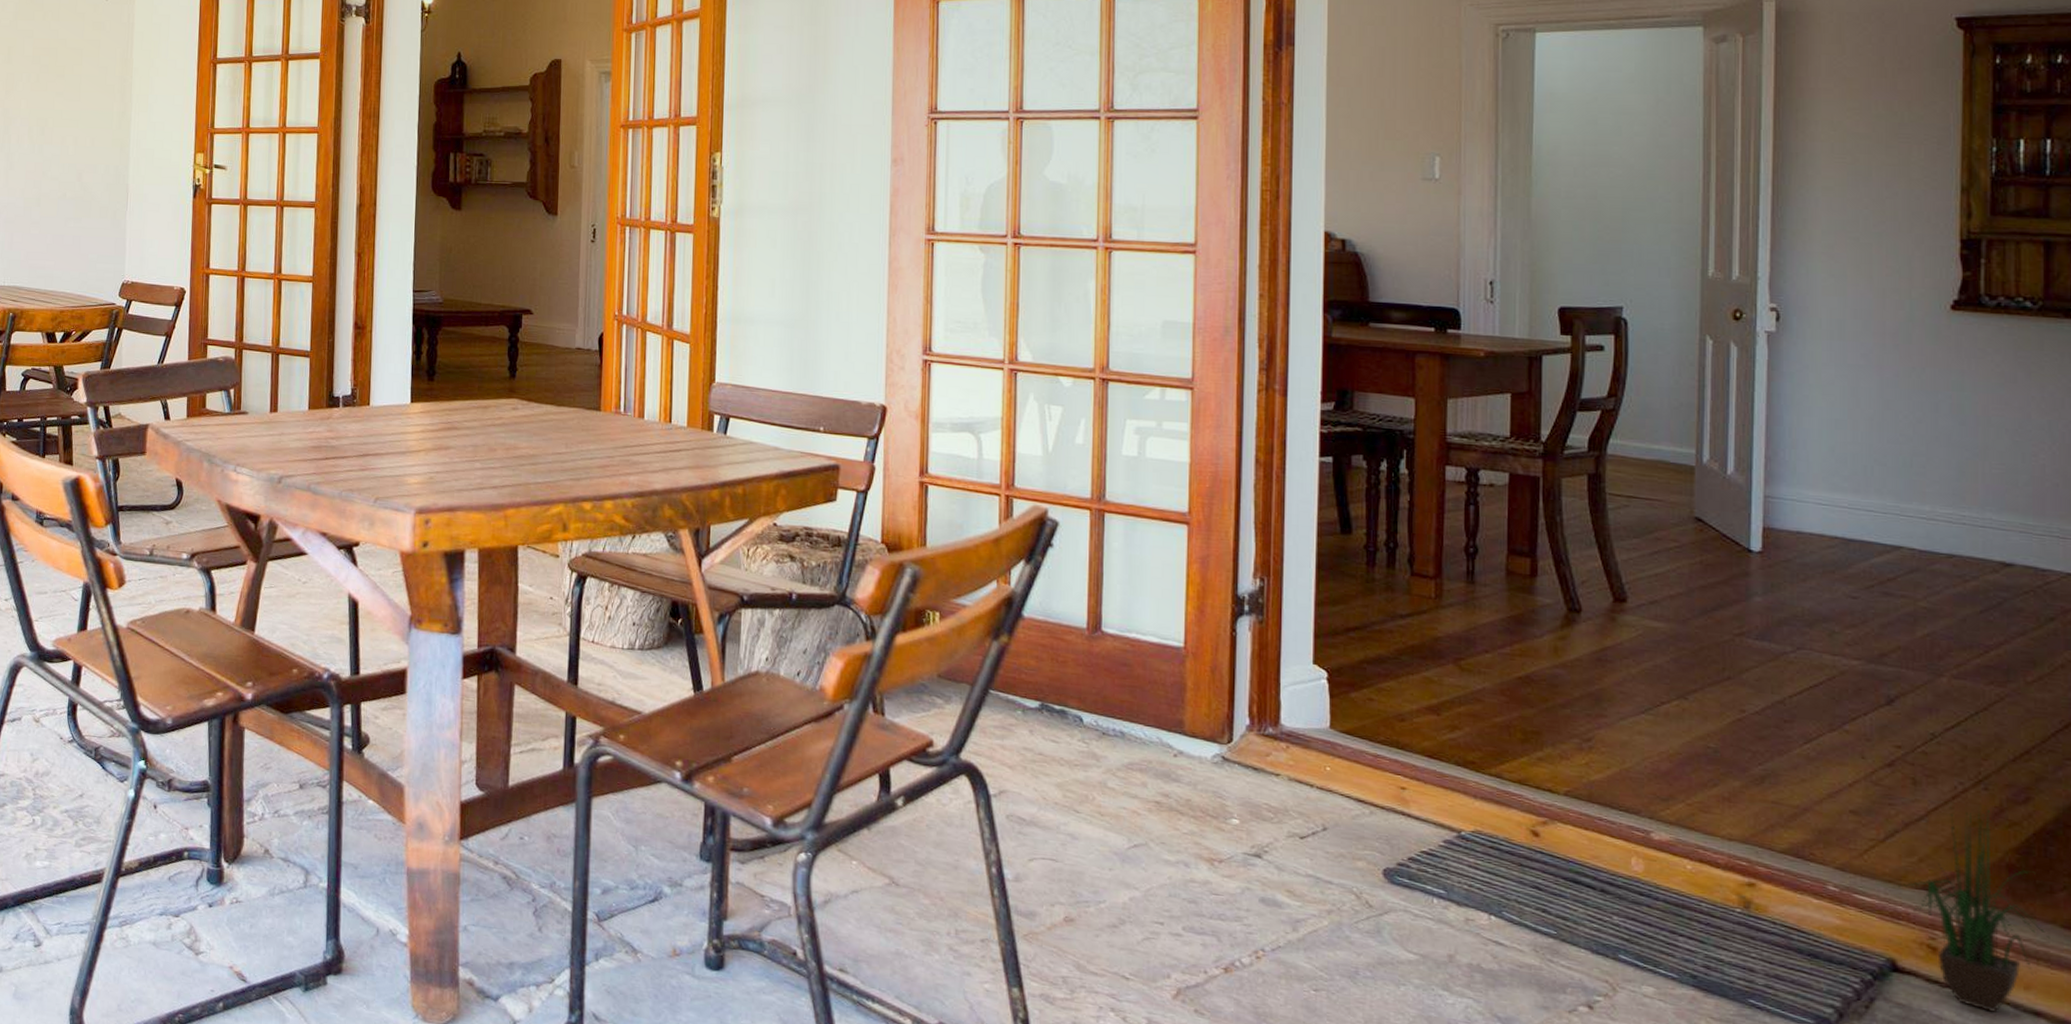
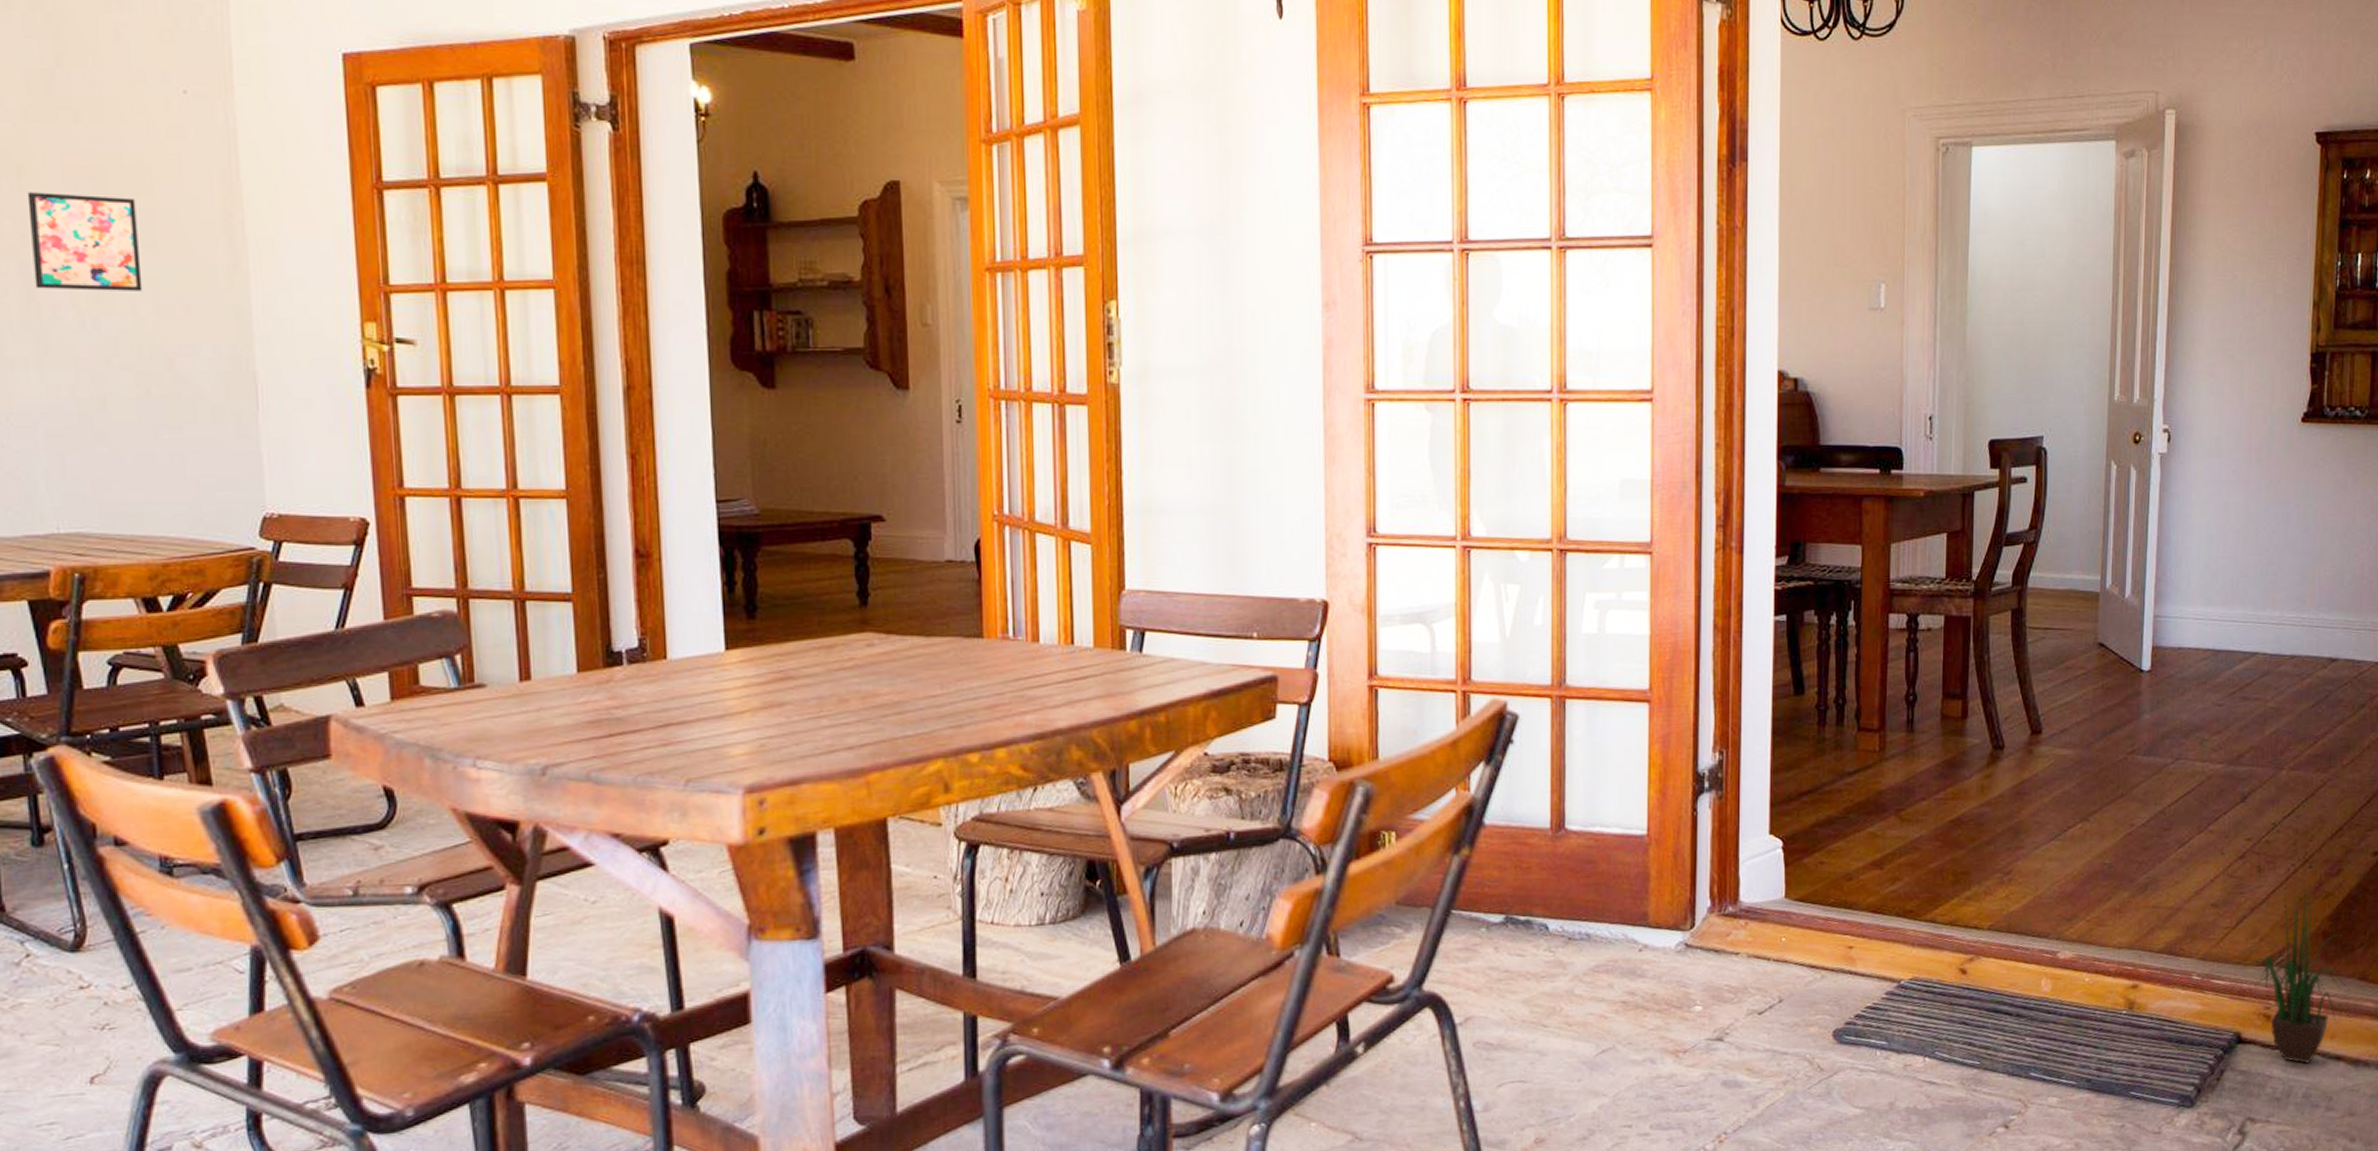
wall art: none [10,64,71,129] -> present [27,192,143,291]

